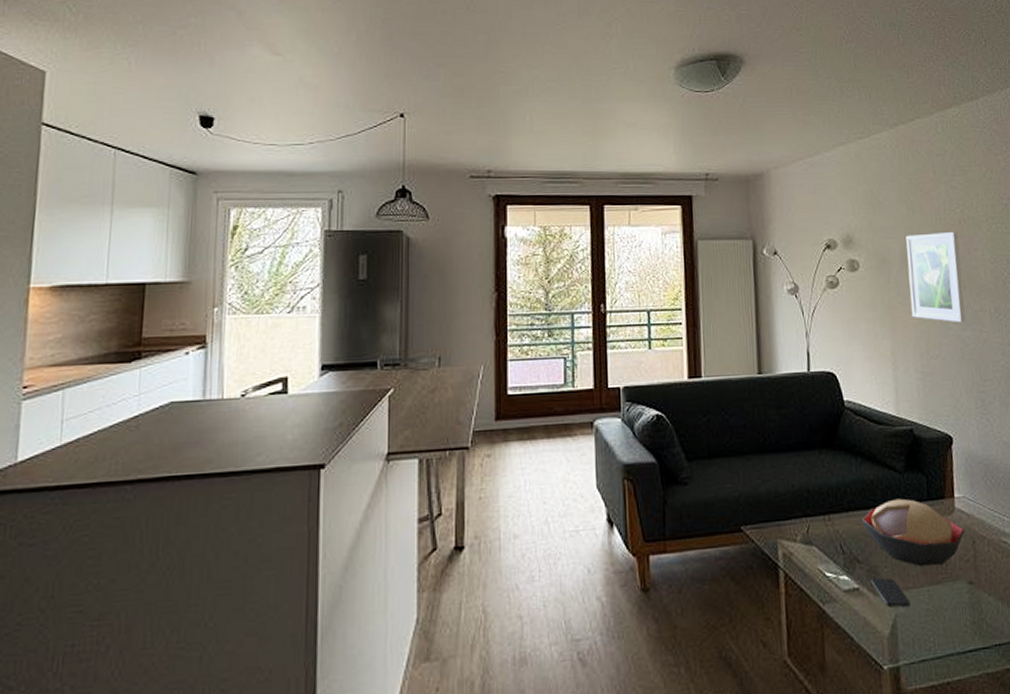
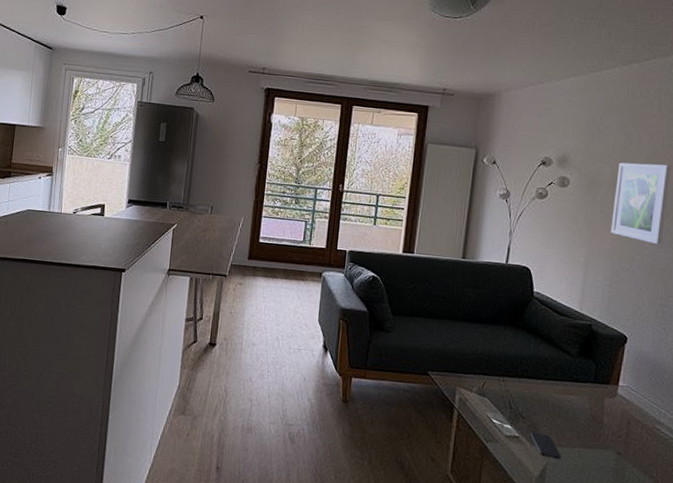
decorative bowl: present [861,498,965,567] -> none [530,376,623,435]

